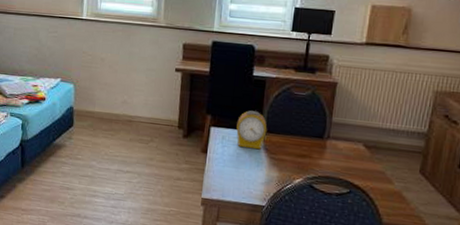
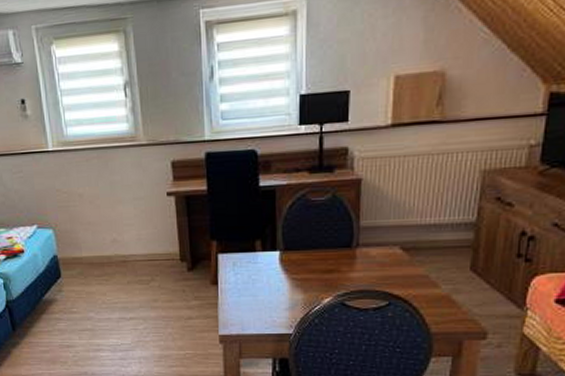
alarm clock: present [236,110,267,150] -> none [248,228,284,272]

